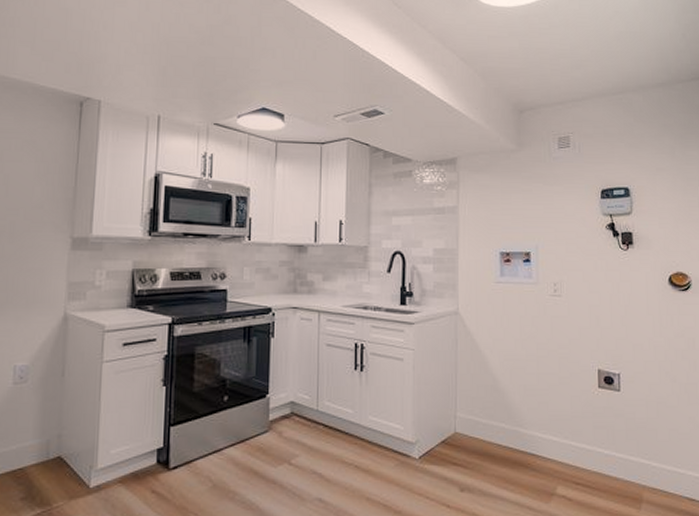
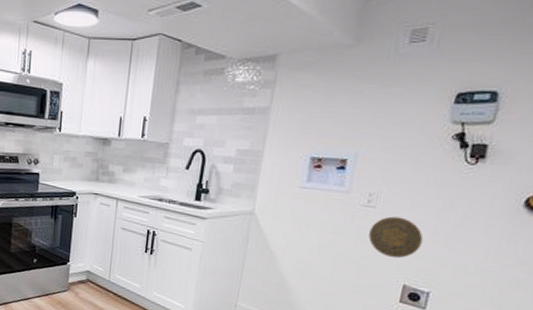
decorative plate: none [561,303,604,344] -> present [368,216,423,259]

